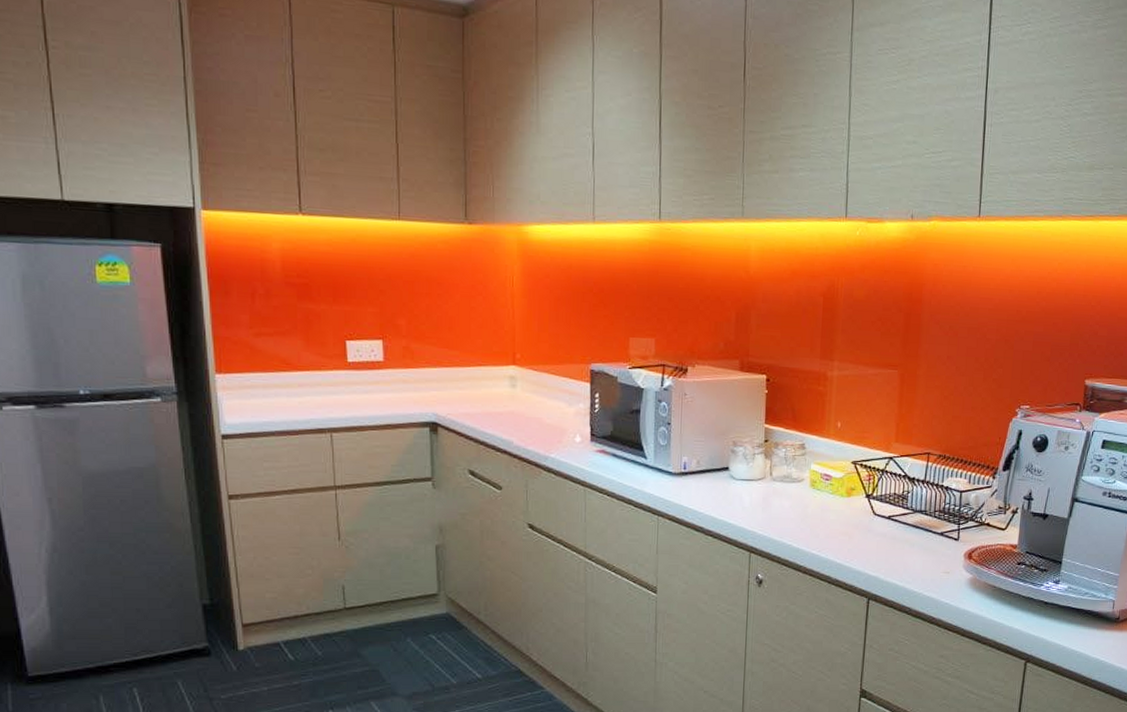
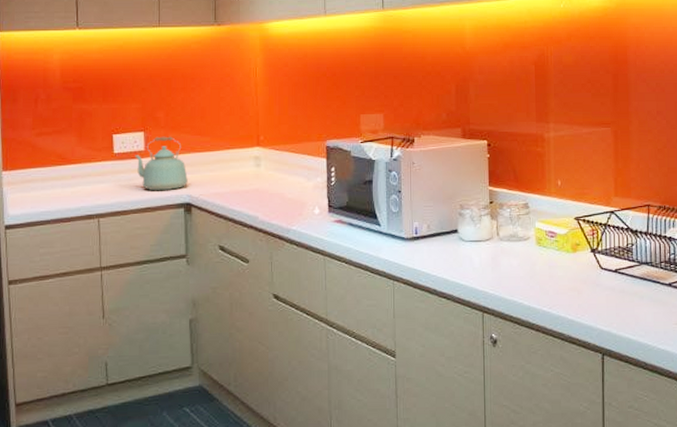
kettle: none [372,346,434,408] -> present [135,136,188,191]

